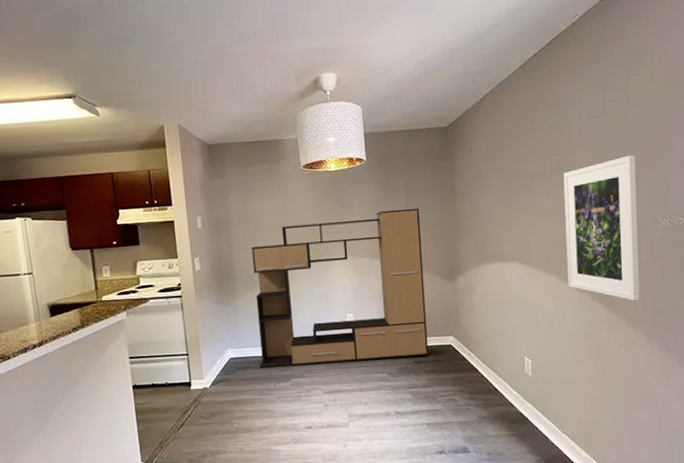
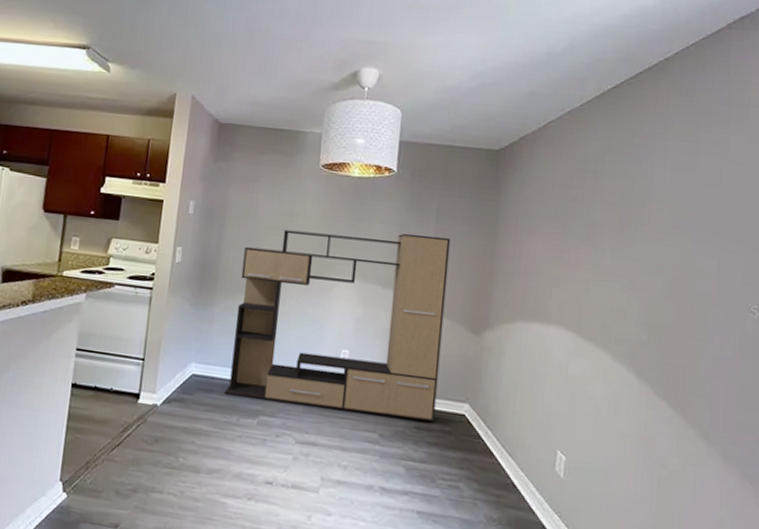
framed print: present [563,155,640,301] -> none [625,222,729,408]

